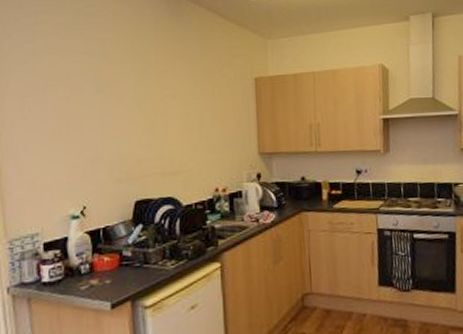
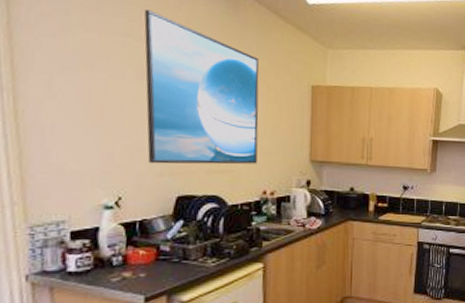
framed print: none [97,28,207,172] -> present [144,10,259,165]

